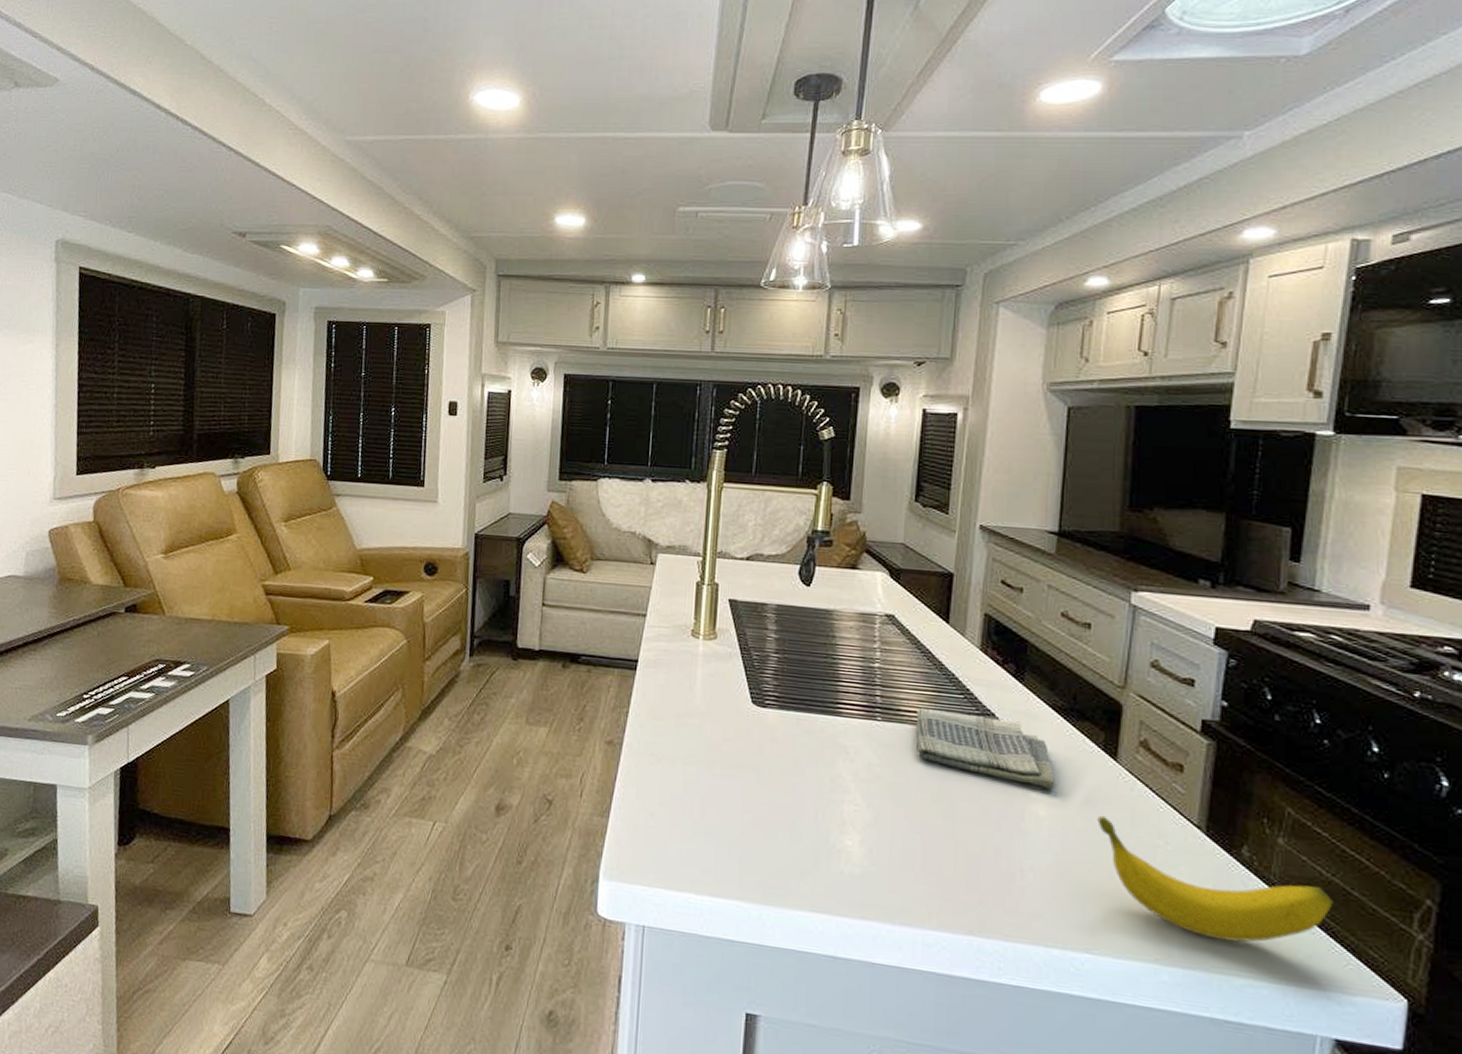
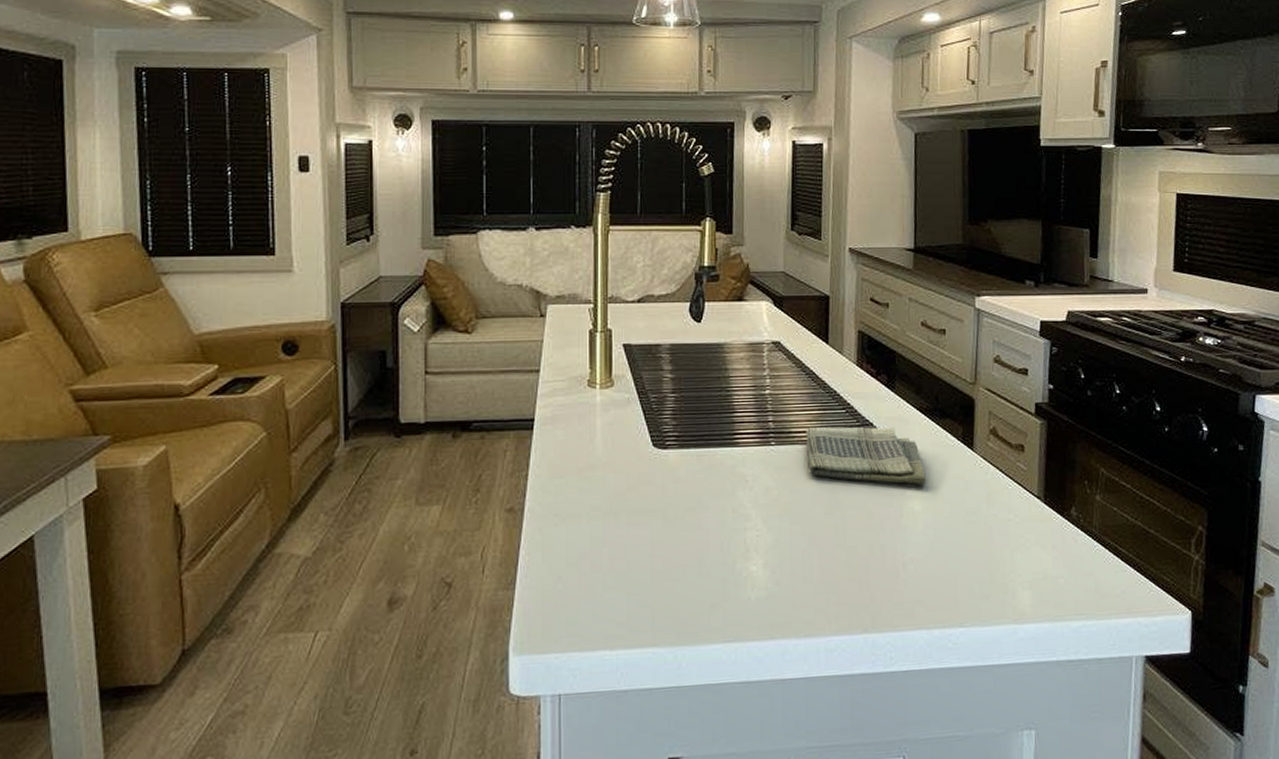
banana: present [1097,815,1333,943] -> none [961,501,1137,592]

